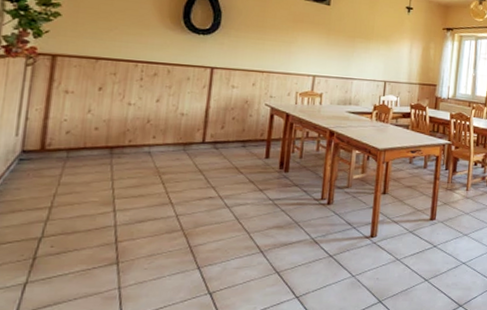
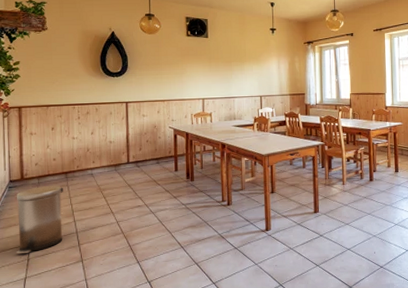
pedal bin: none [16,161,105,251] -> present [16,185,64,254]

